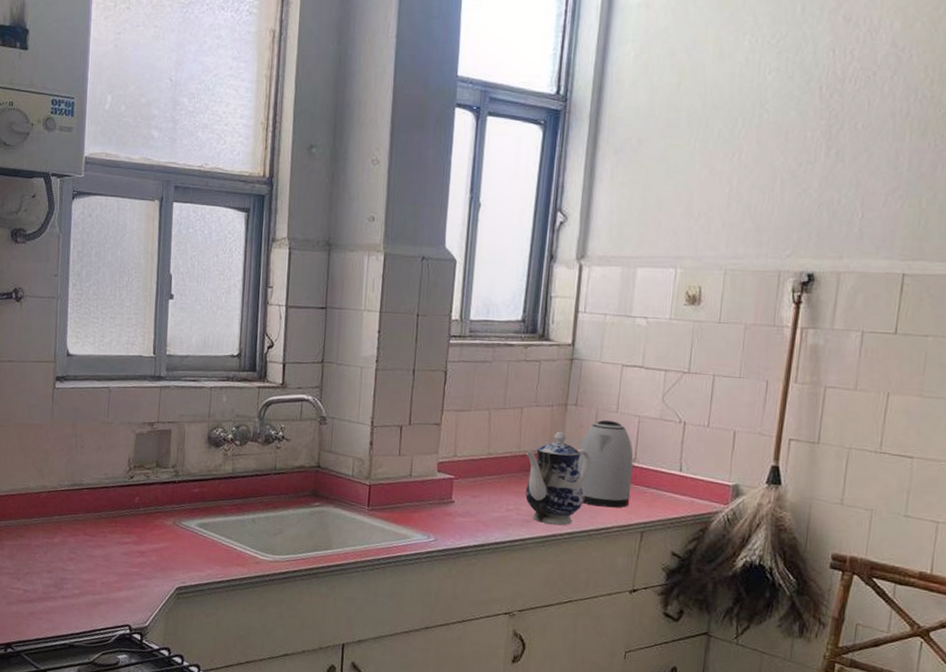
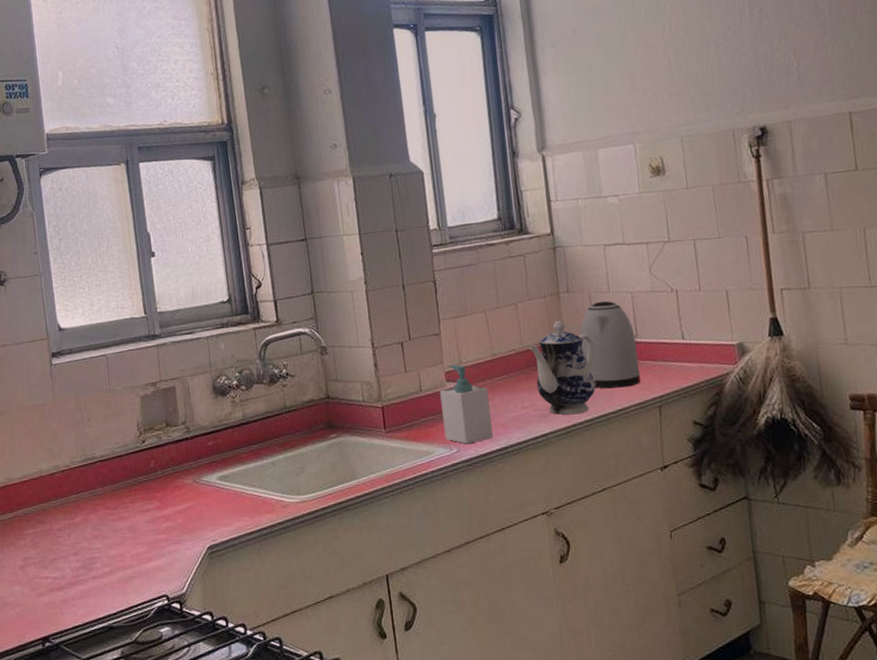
soap bottle: none [425,455,477,535] -> present [440,364,494,444]

